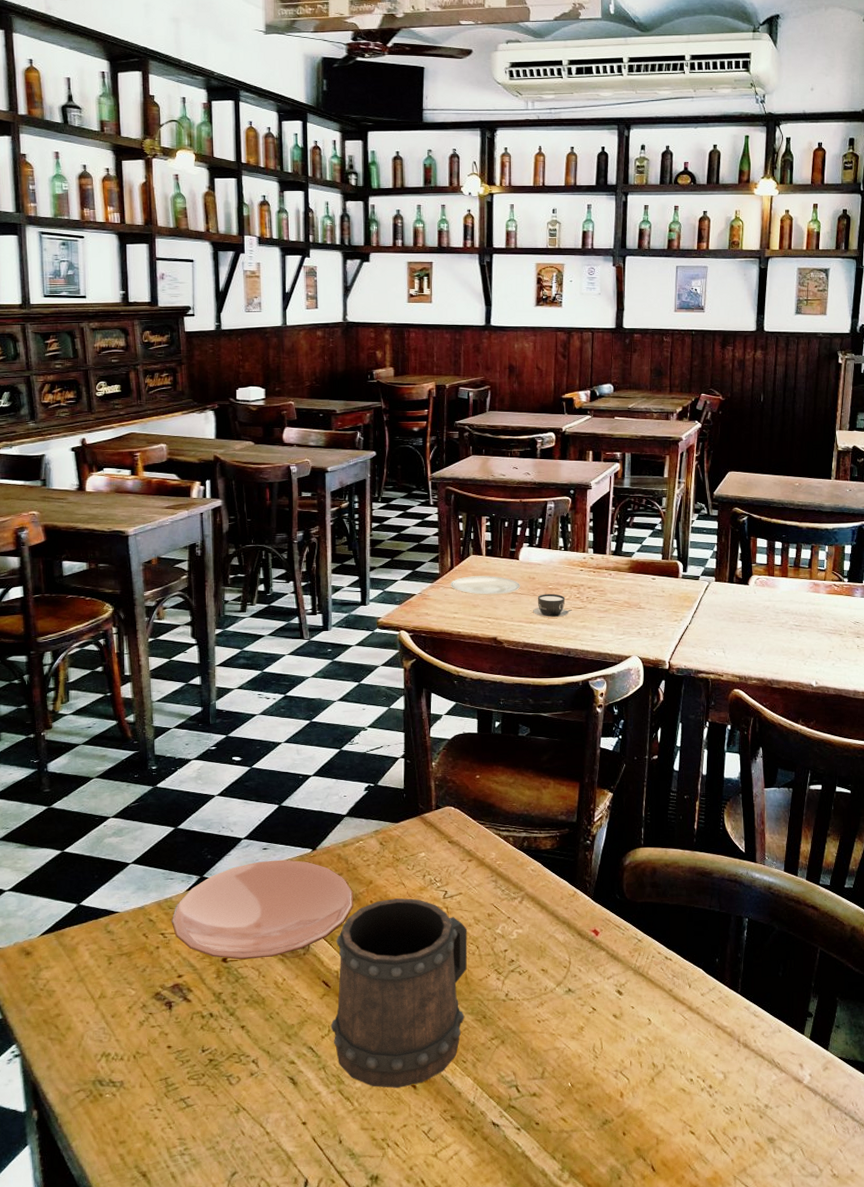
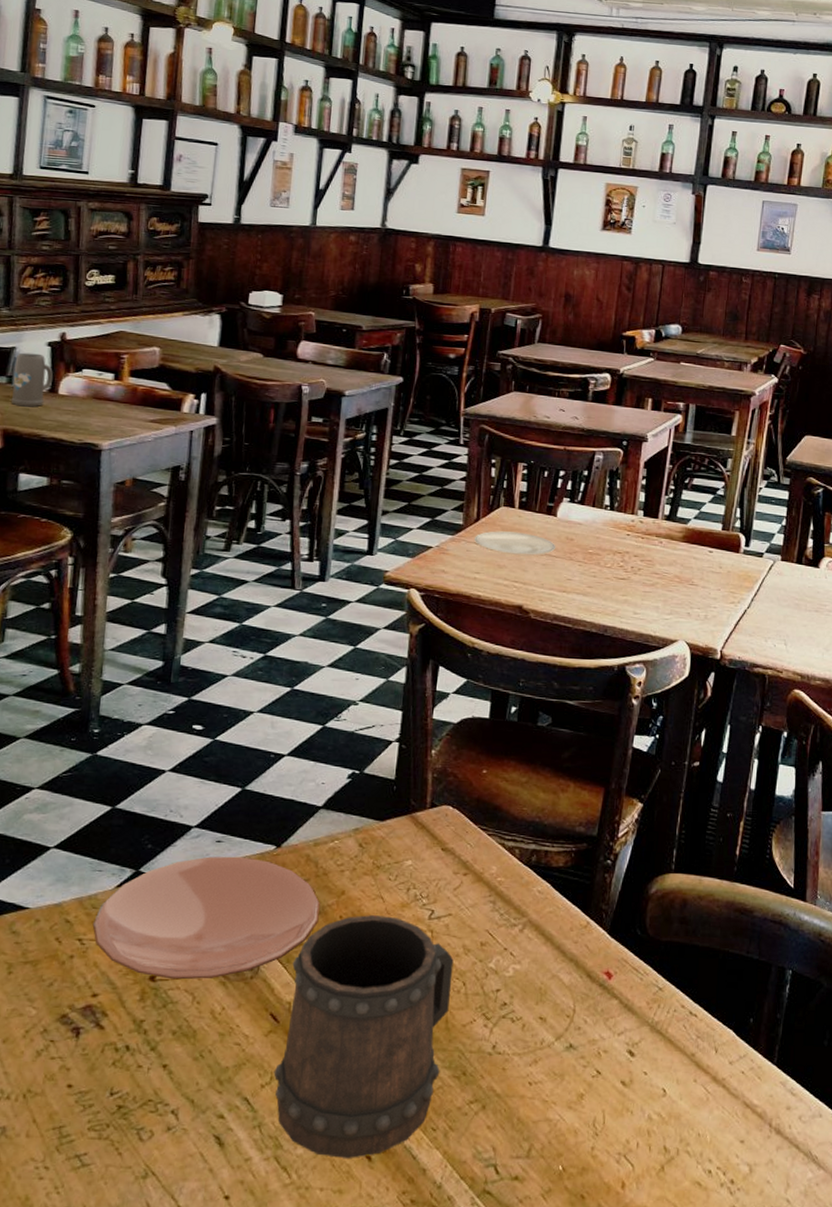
beer mug: none [46,458,80,505] -> present [10,352,54,407]
teacup: present [533,593,572,618] -> none [568,559,613,588]

